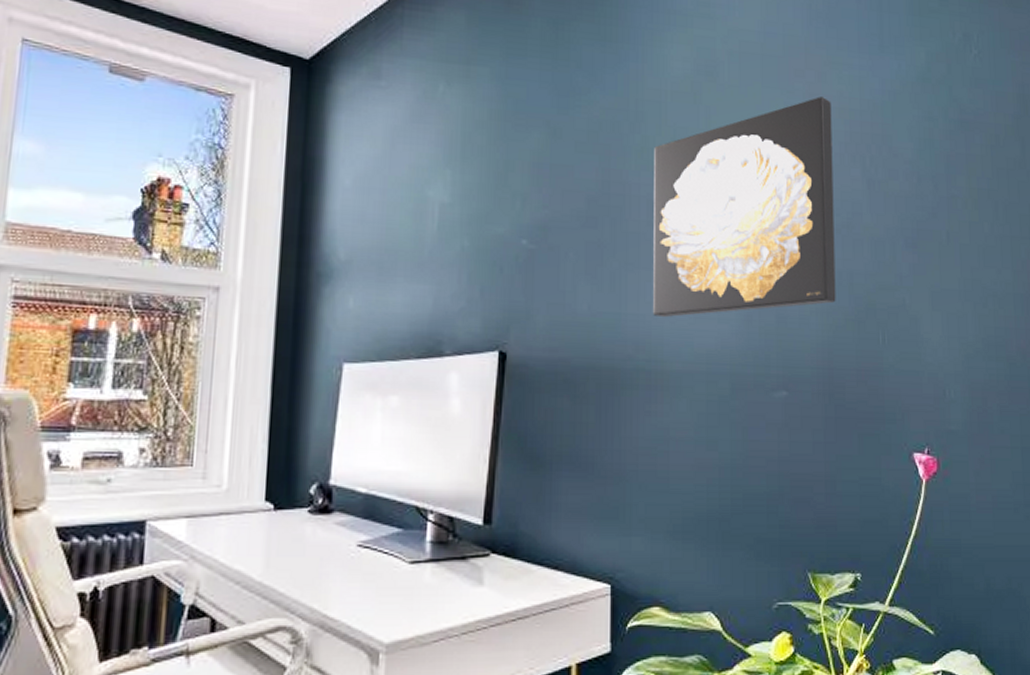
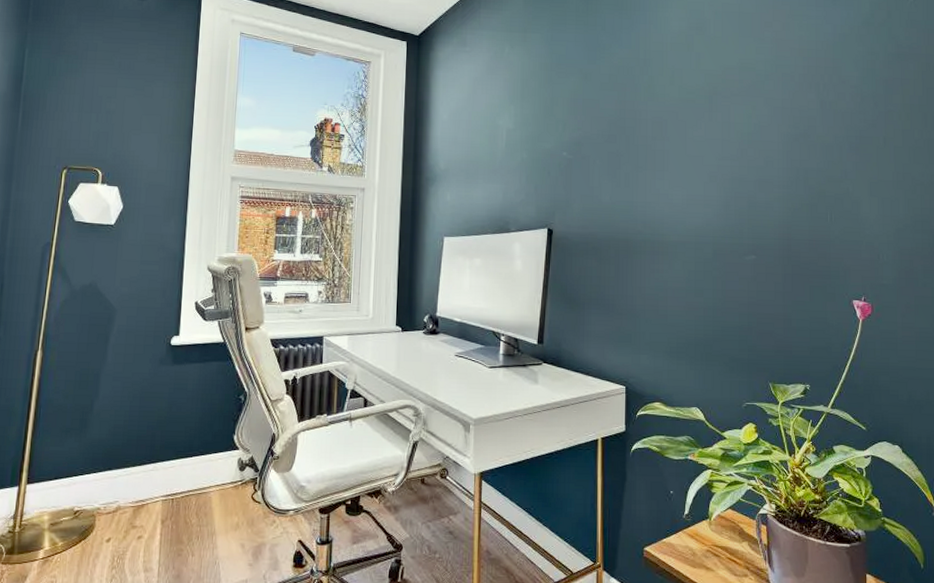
wall art: present [653,96,836,318] -> none [657,41,794,205]

